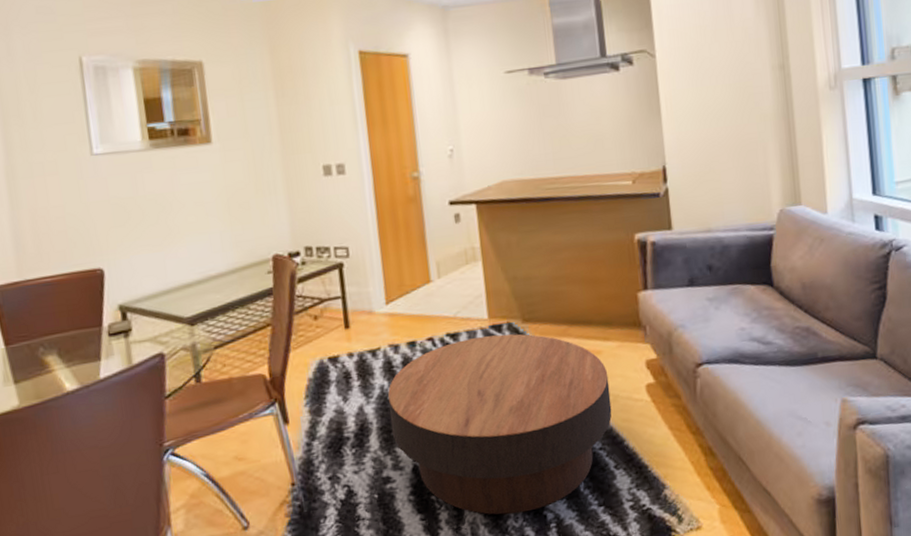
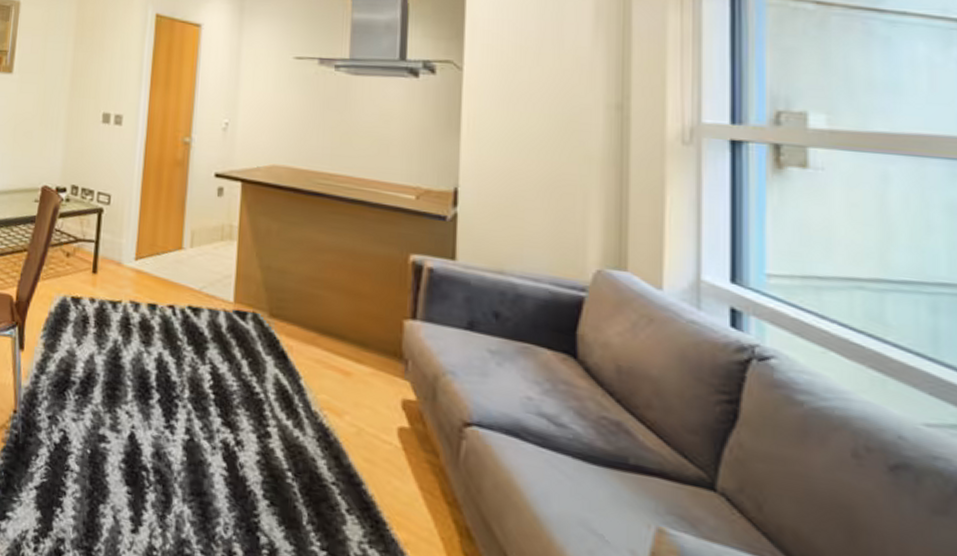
coffee table: present [387,334,612,515] -> none [116,316,356,528]

